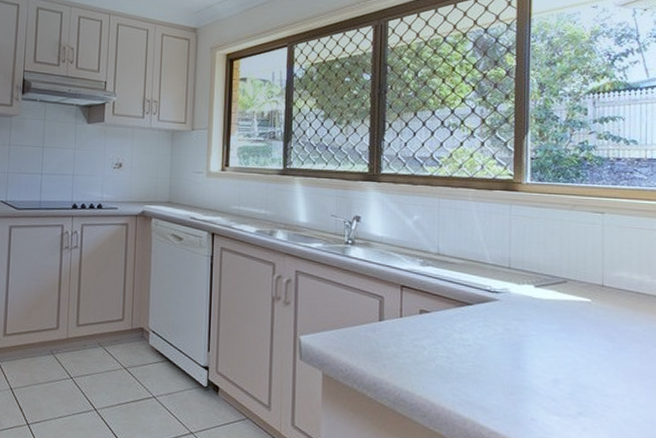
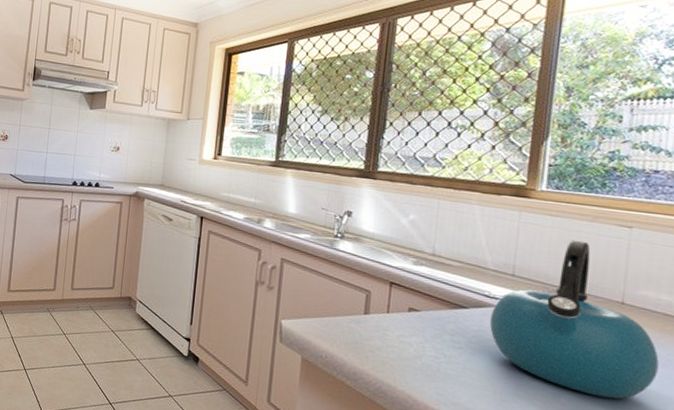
kettle: none [492,229,636,379] -> present [489,240,659,399]

